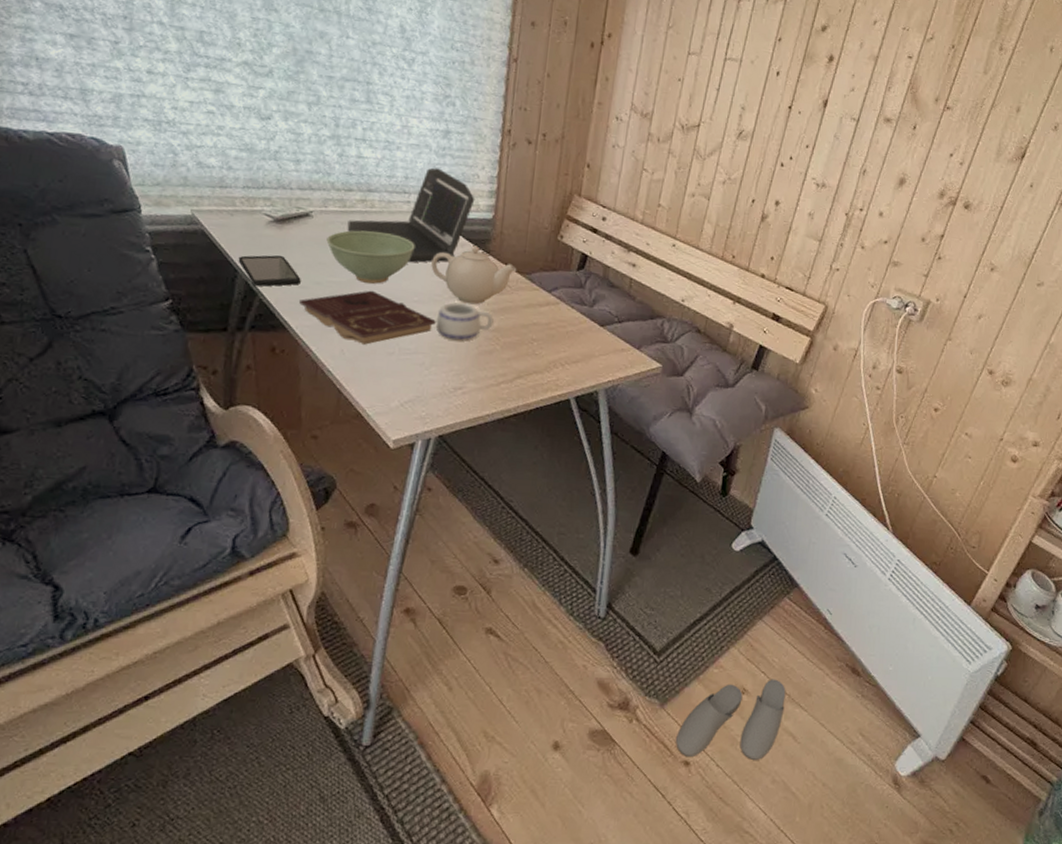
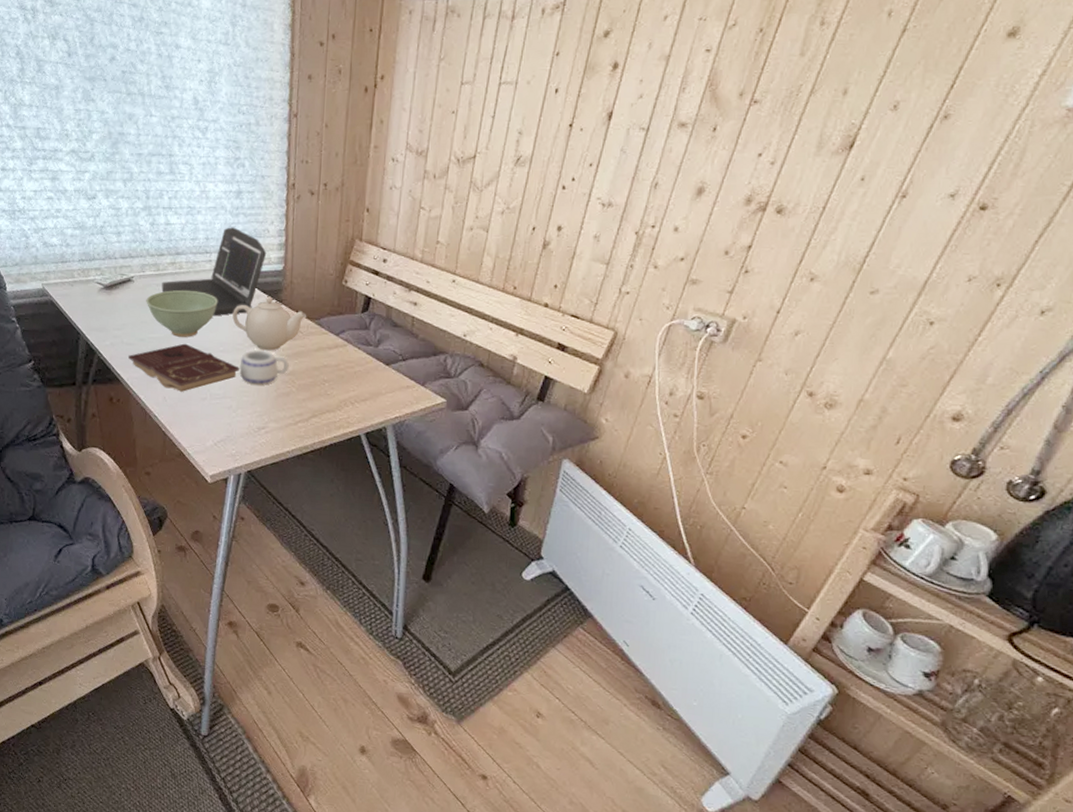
phone: present [238,255,301,287] -> none [79,317,128,346]
slippers: present [676,679,786,761] -> none [473,705,582,782]

